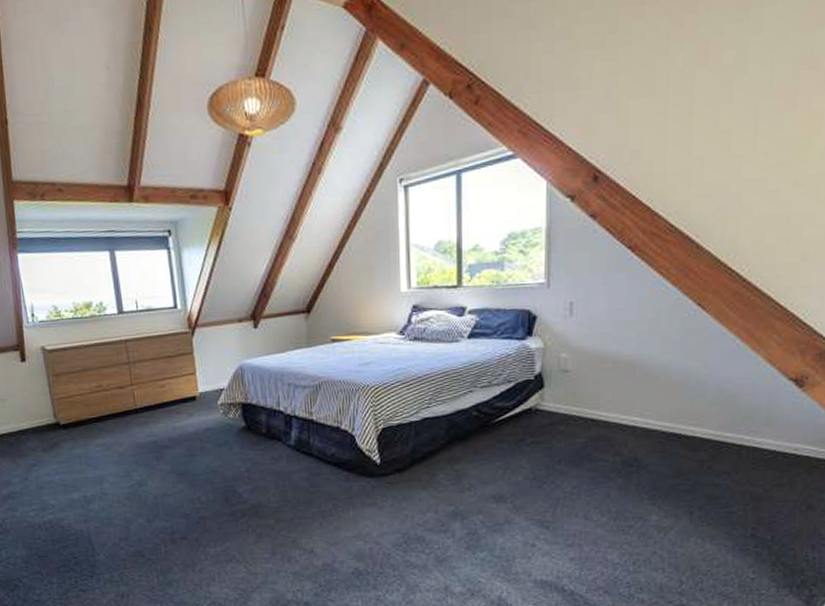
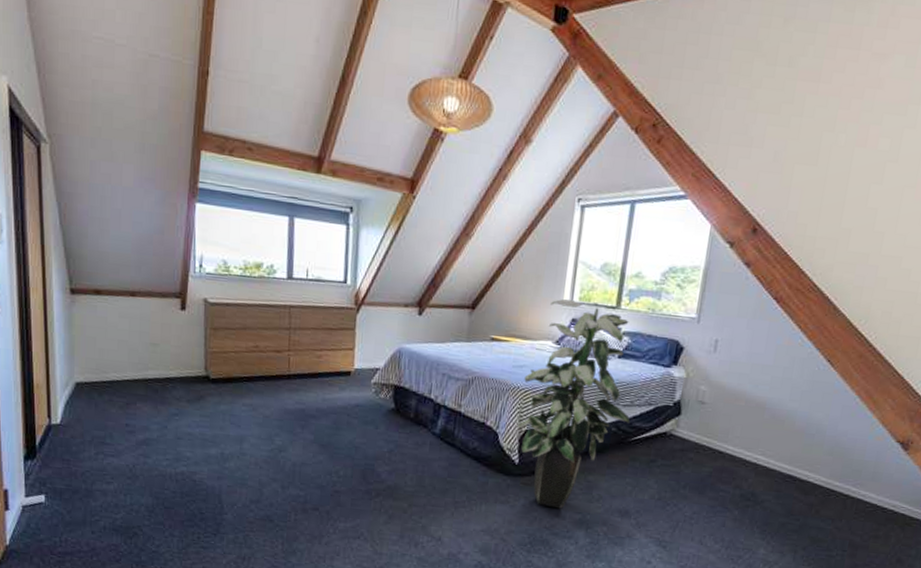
indoor plant: none [373,286,491,504] -> present [517,299,630,509]

